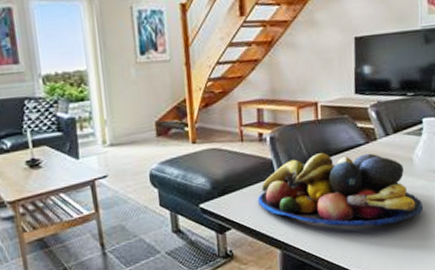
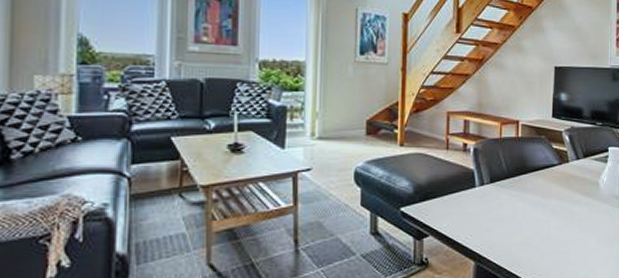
fruit bowl: present [258,153,423,227] -> none [458,169,606,245]

